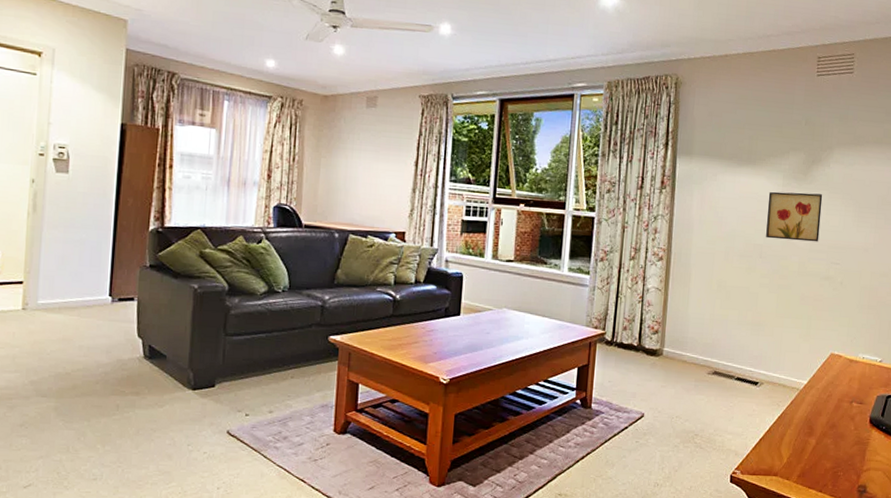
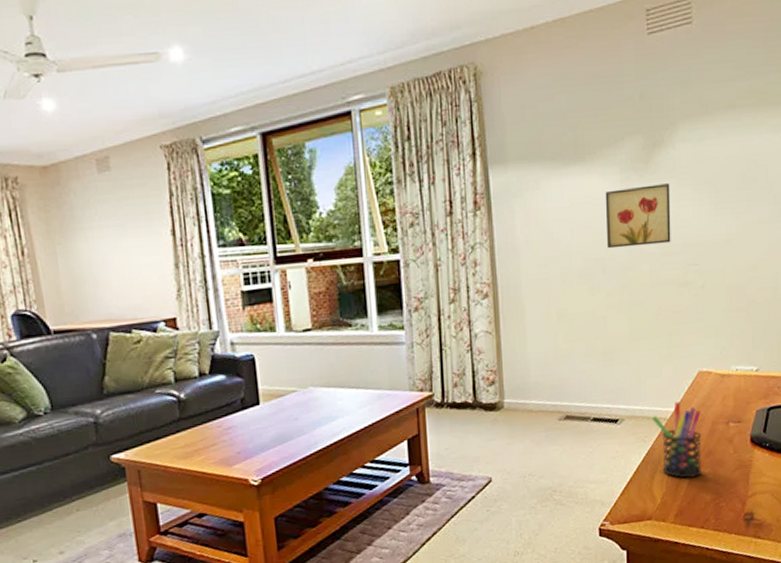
pen holder: none [787,376,829,445] -> present [652,402,701,478]

